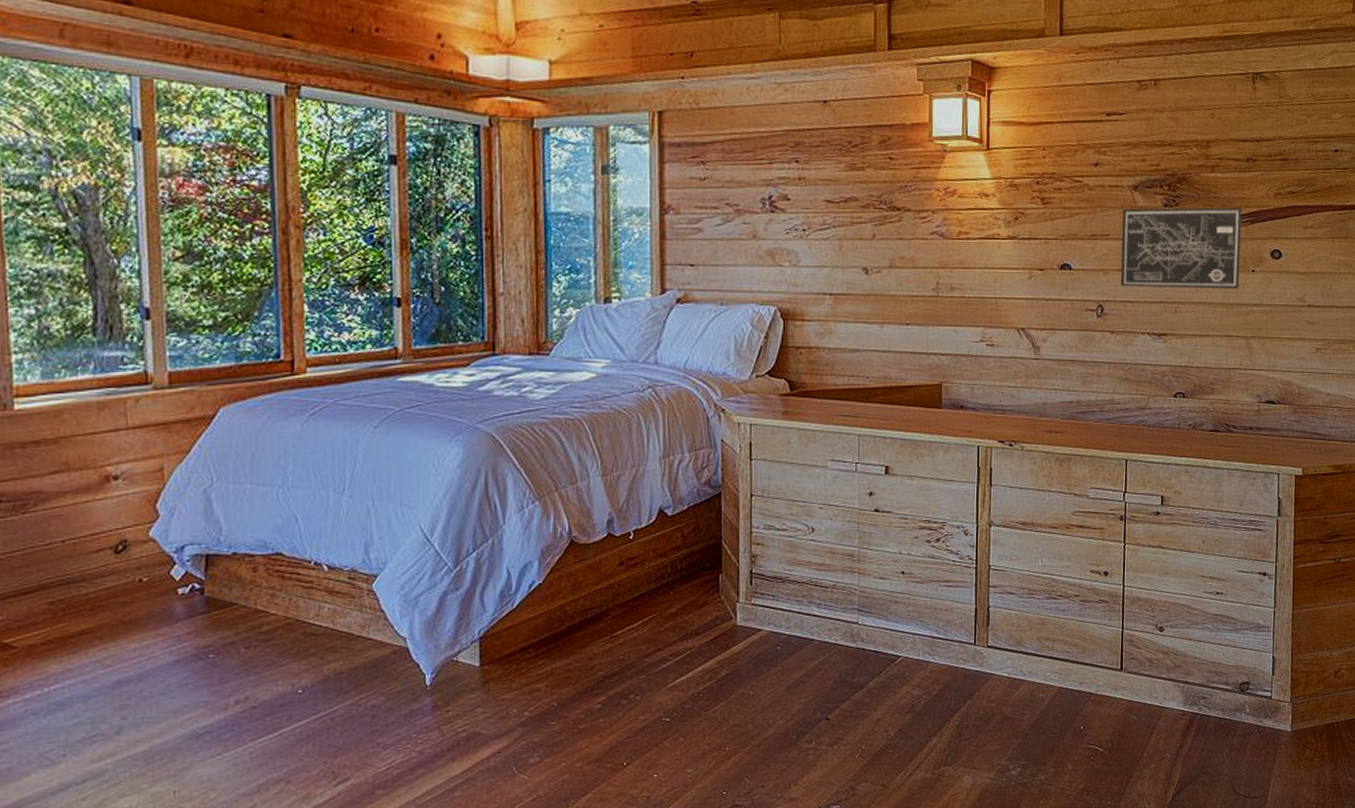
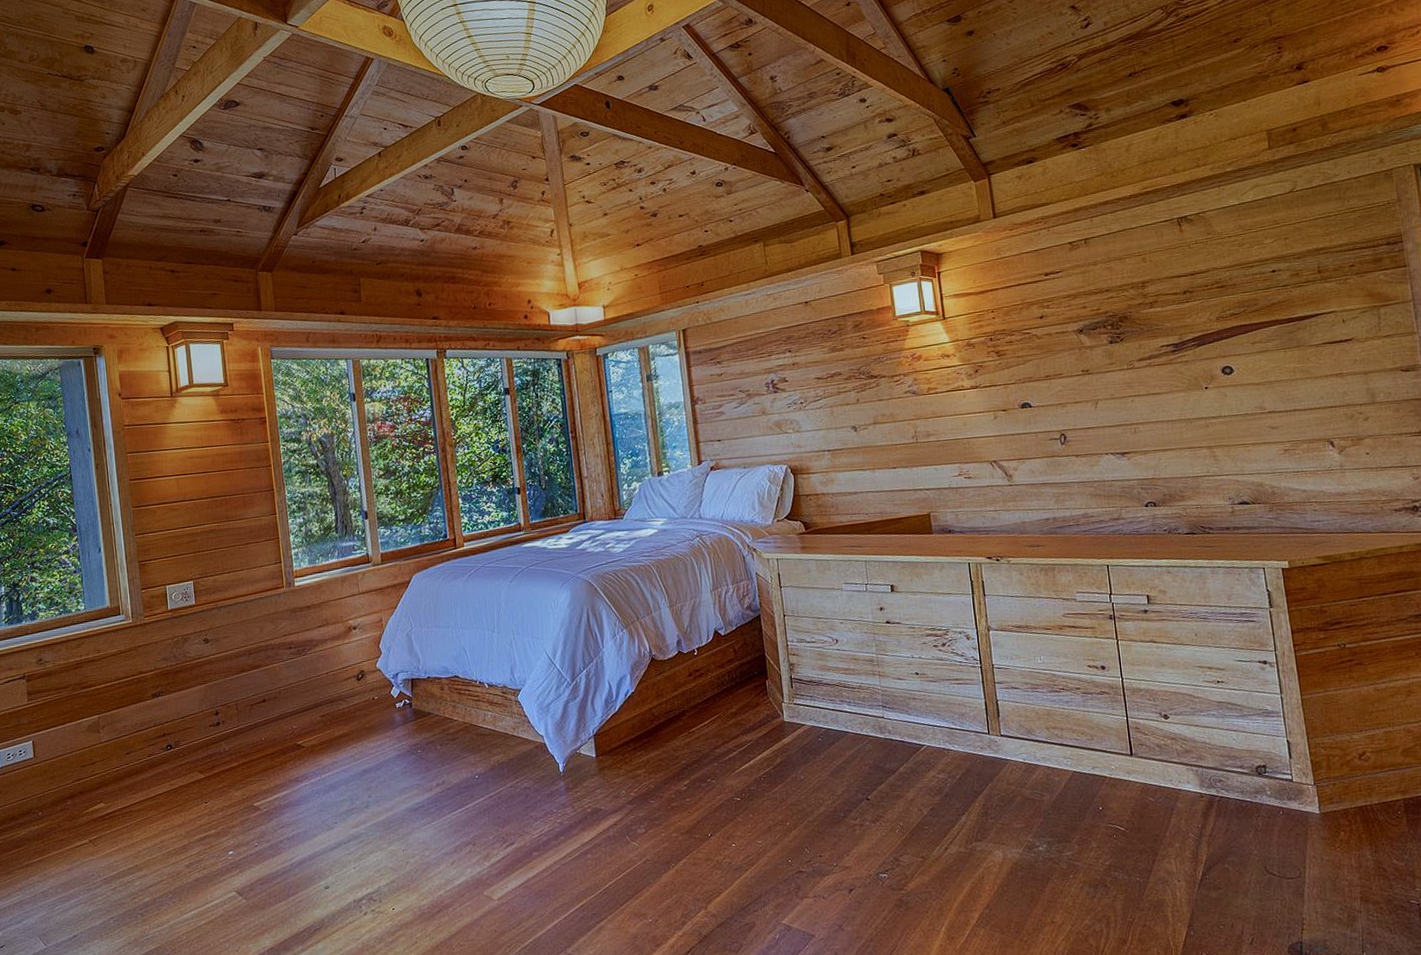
wall art: present [1120,207,1242,289] -> none [1071,334,1195,416]

